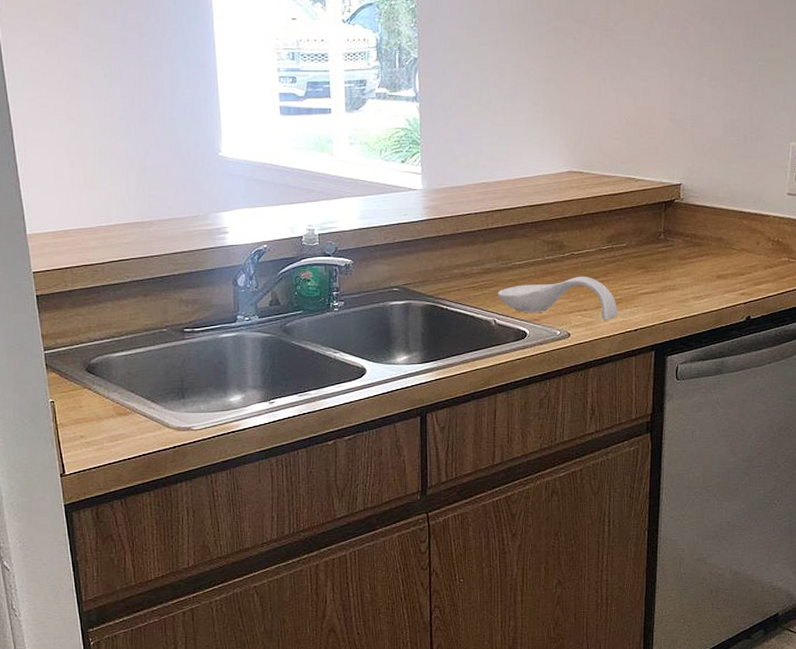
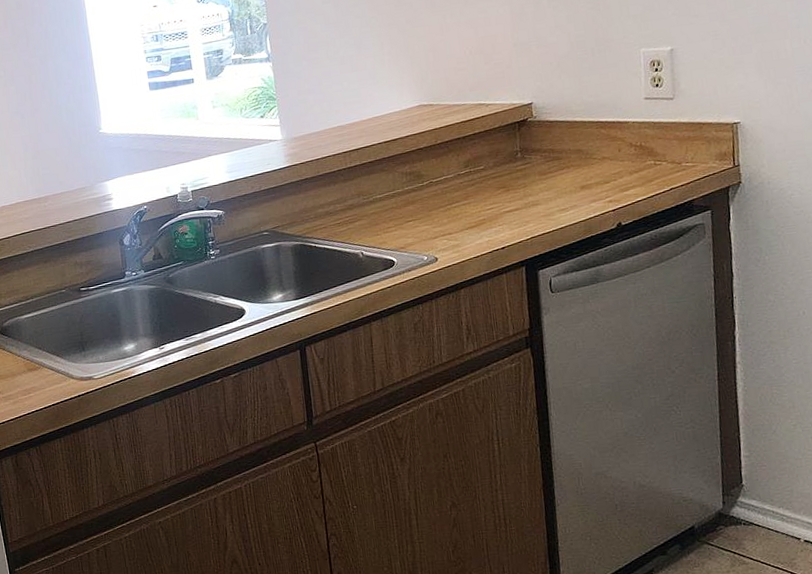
spoon rest: present [497,276,617,322] -> none [362,201,483,243]

